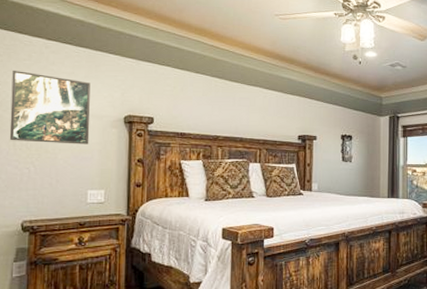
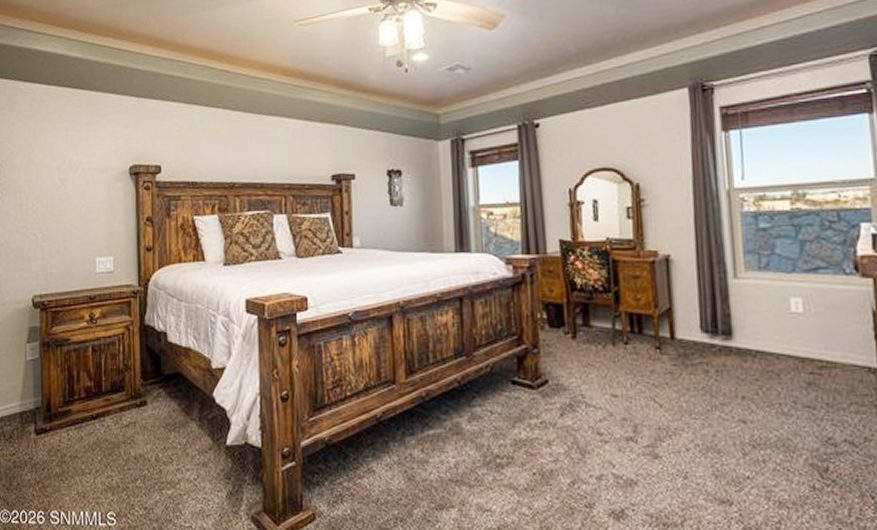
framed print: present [9,70,91,145] -> none [15,123,95,205]

